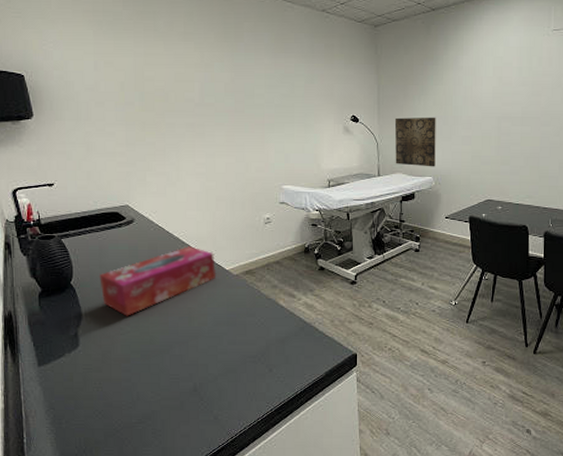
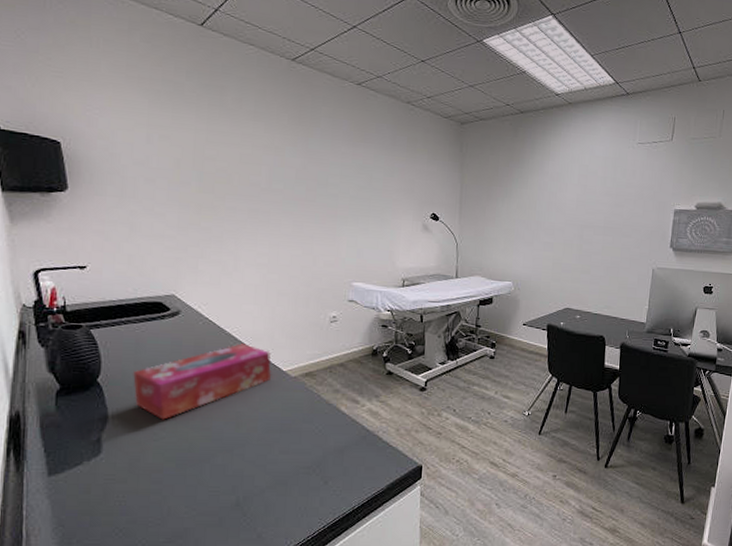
wall art: present [394,117,436,167] -> none [474,218,519,272]

